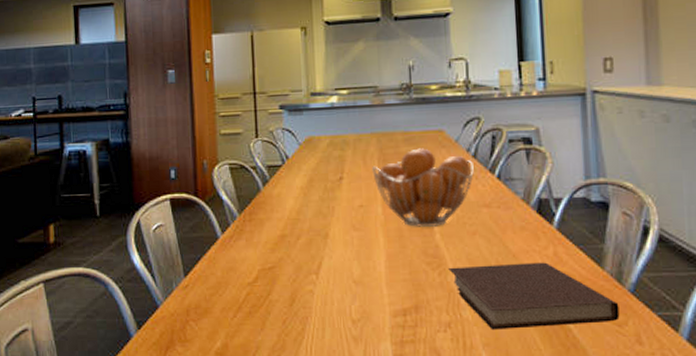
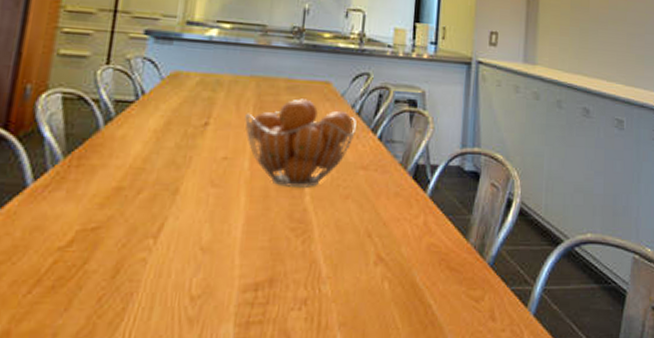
notebook: present [448,262,620,331] -> none [314,232,478,308]

